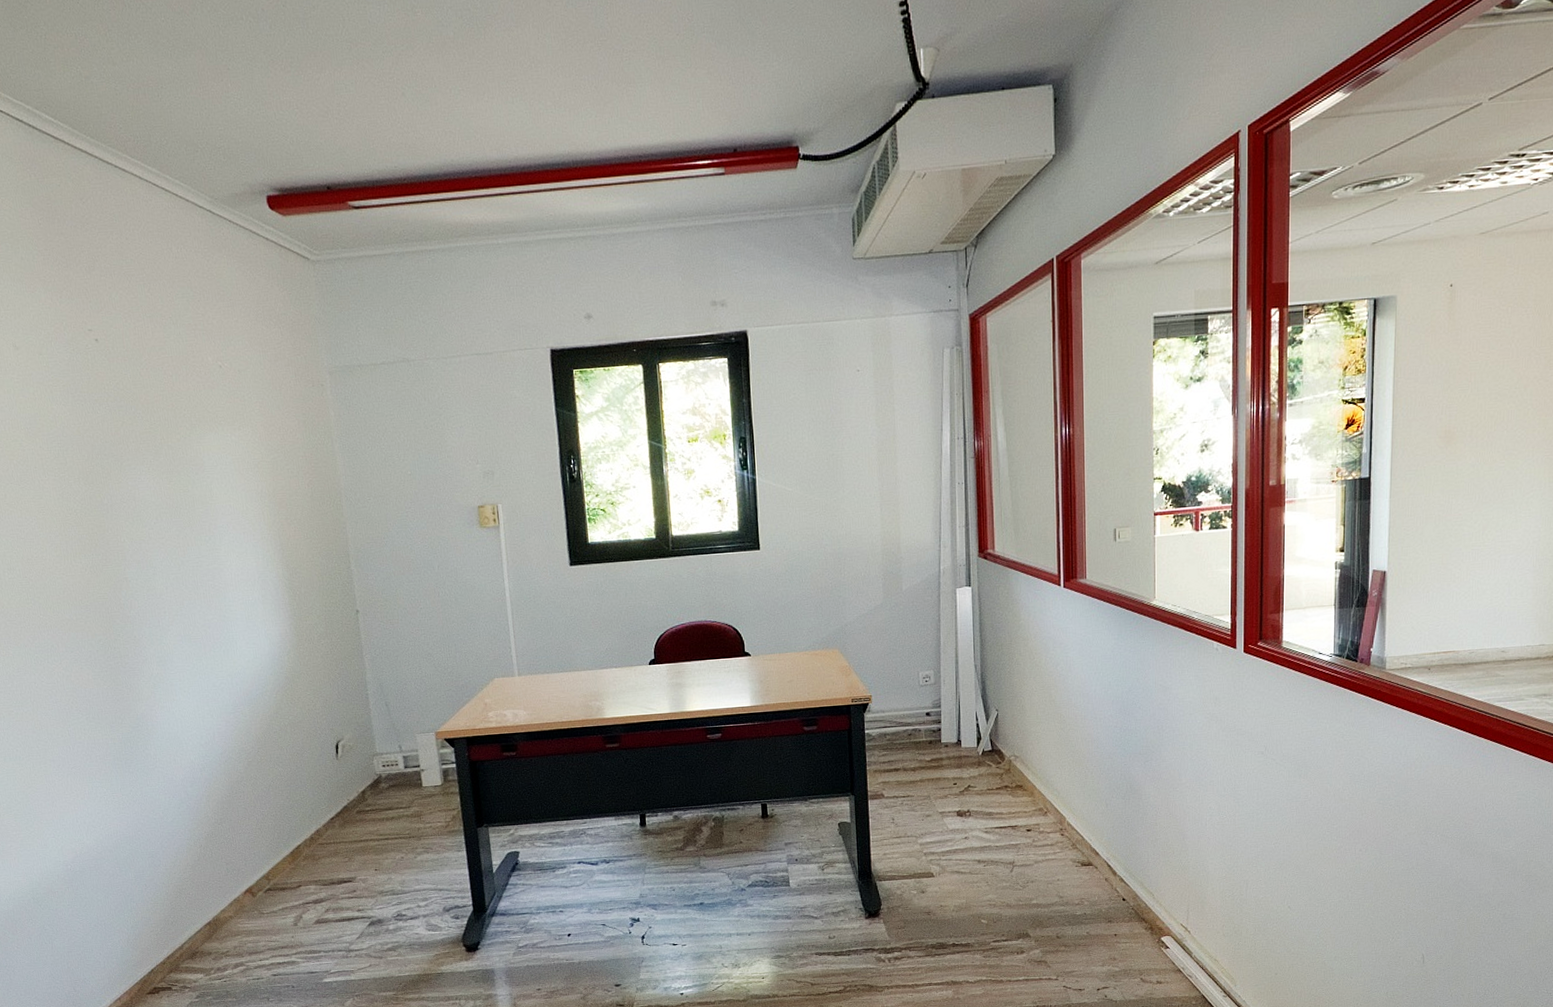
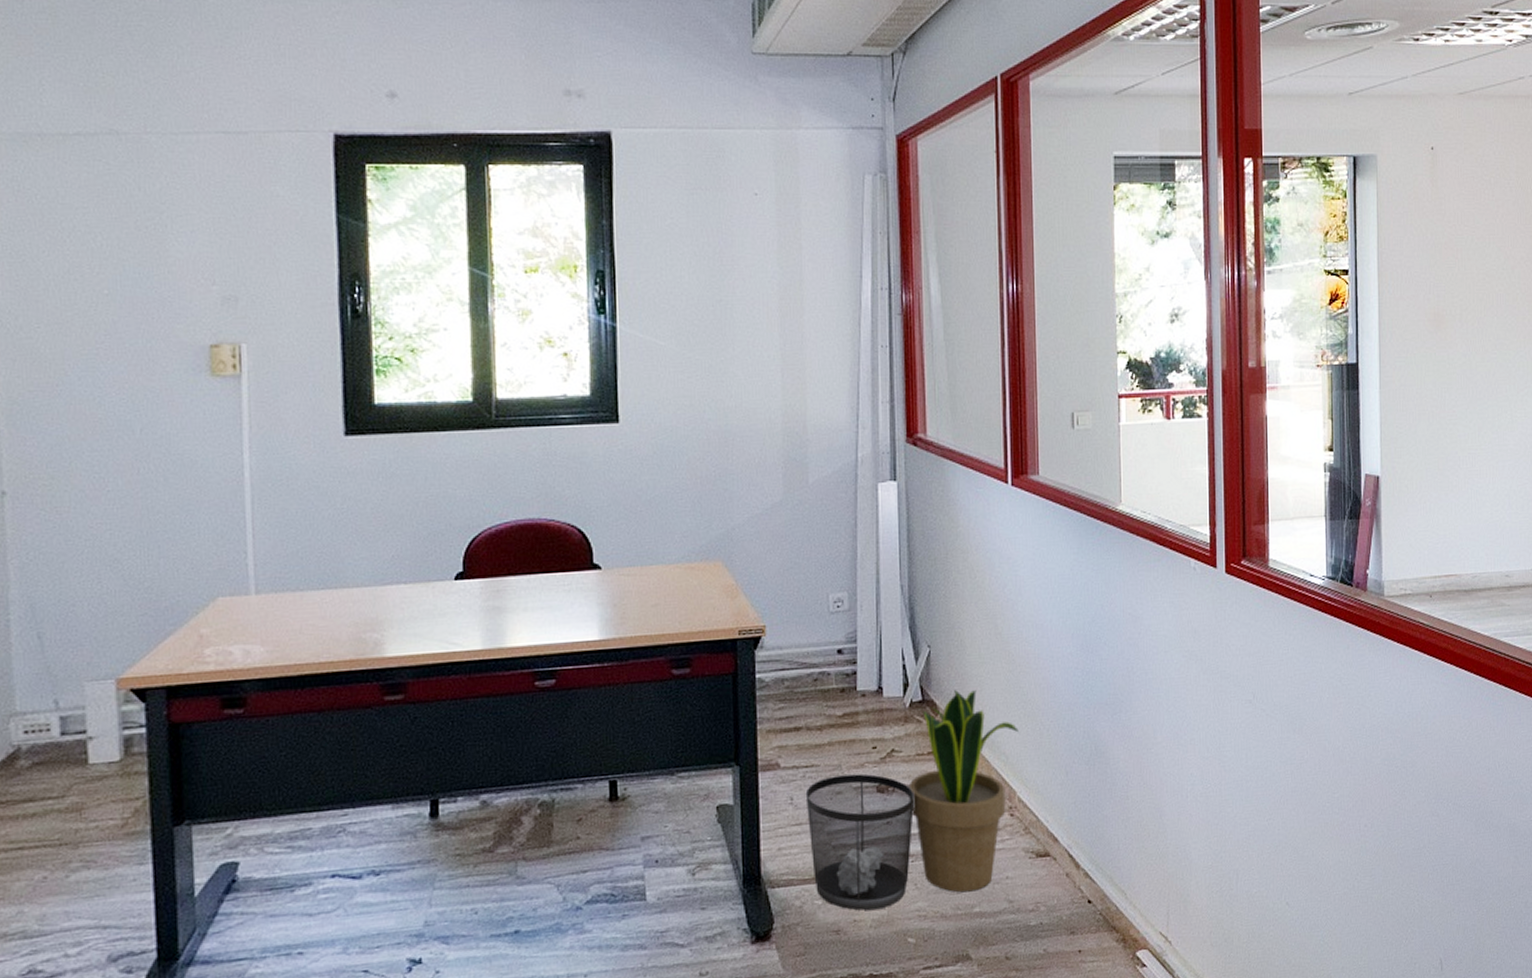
waste bin: none [903,802,986,899] -> present [805,773,915,911]
potted plant: none [981,742,1068,889] -> present [908,689,1019,893]

